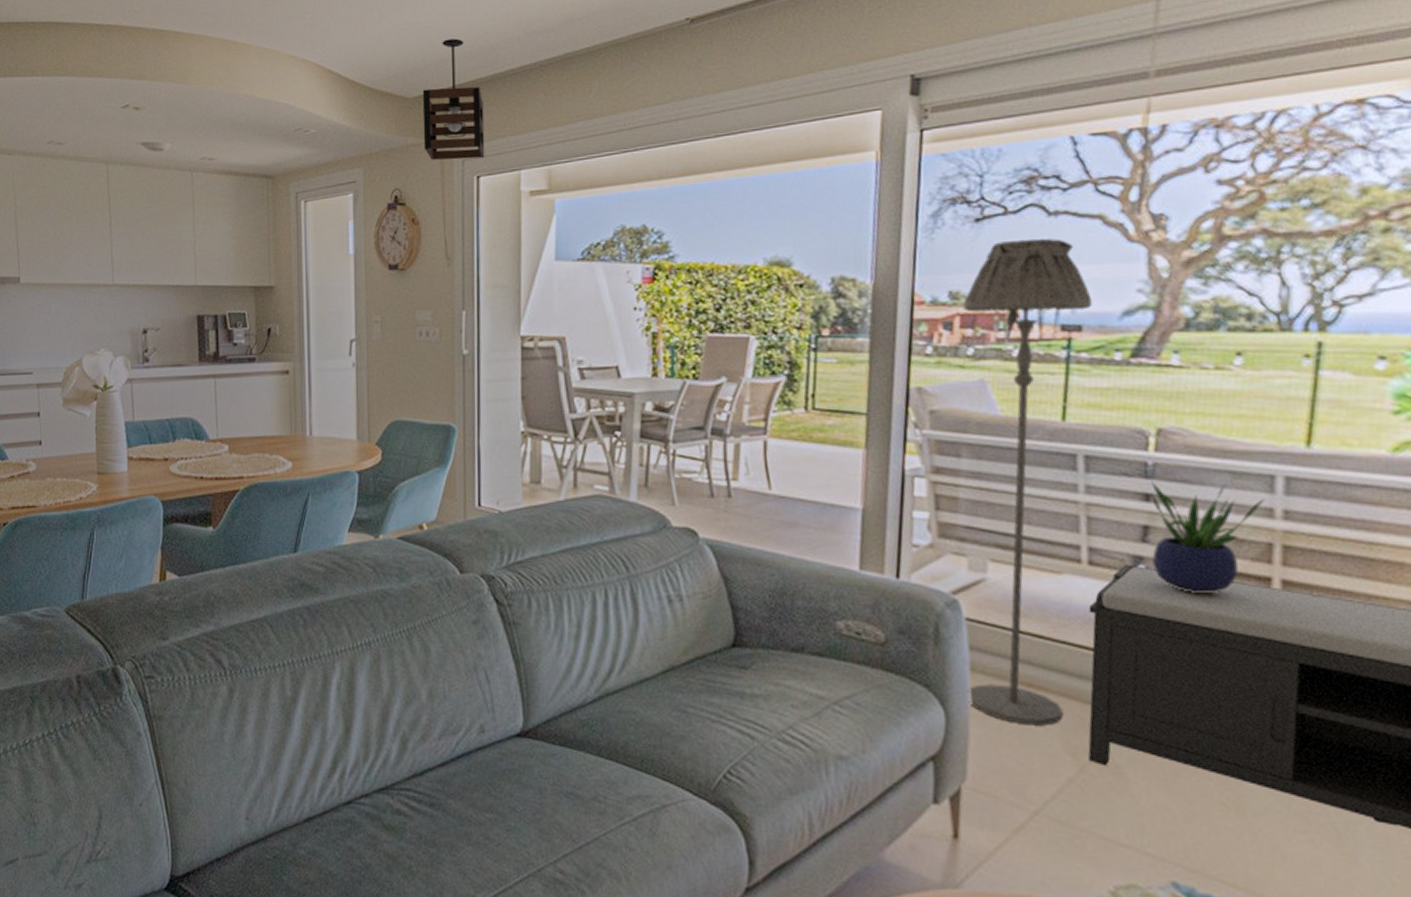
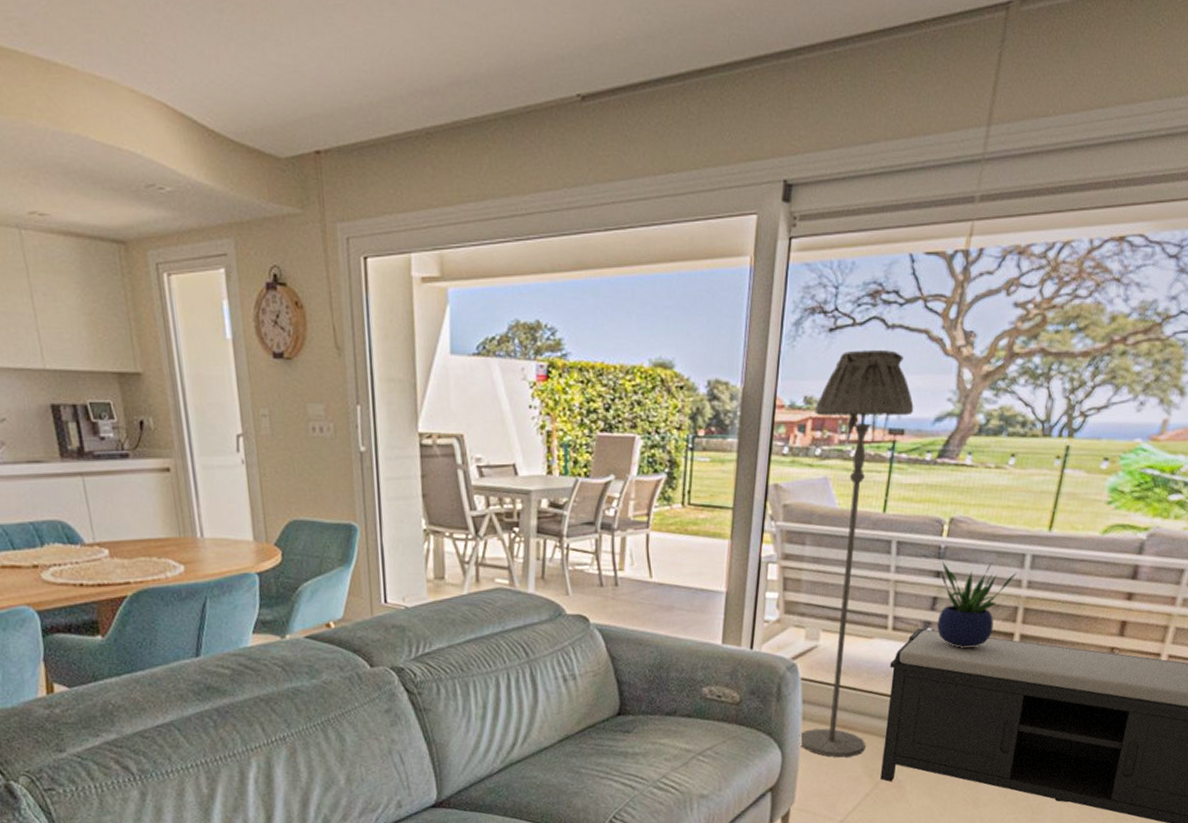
pendant light: present [422,38,485,160] -> none [295,89,372,236]

